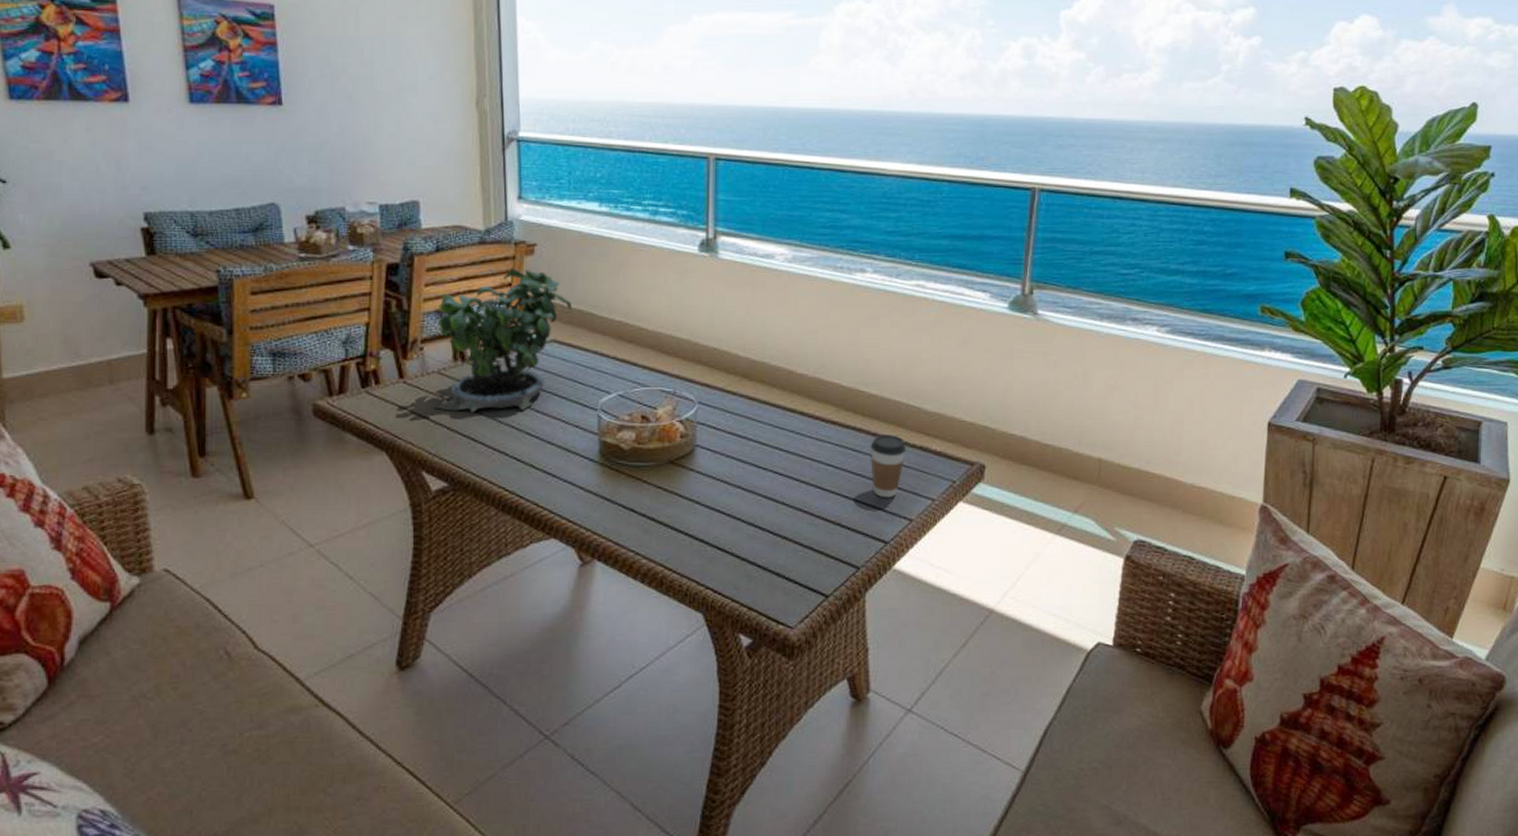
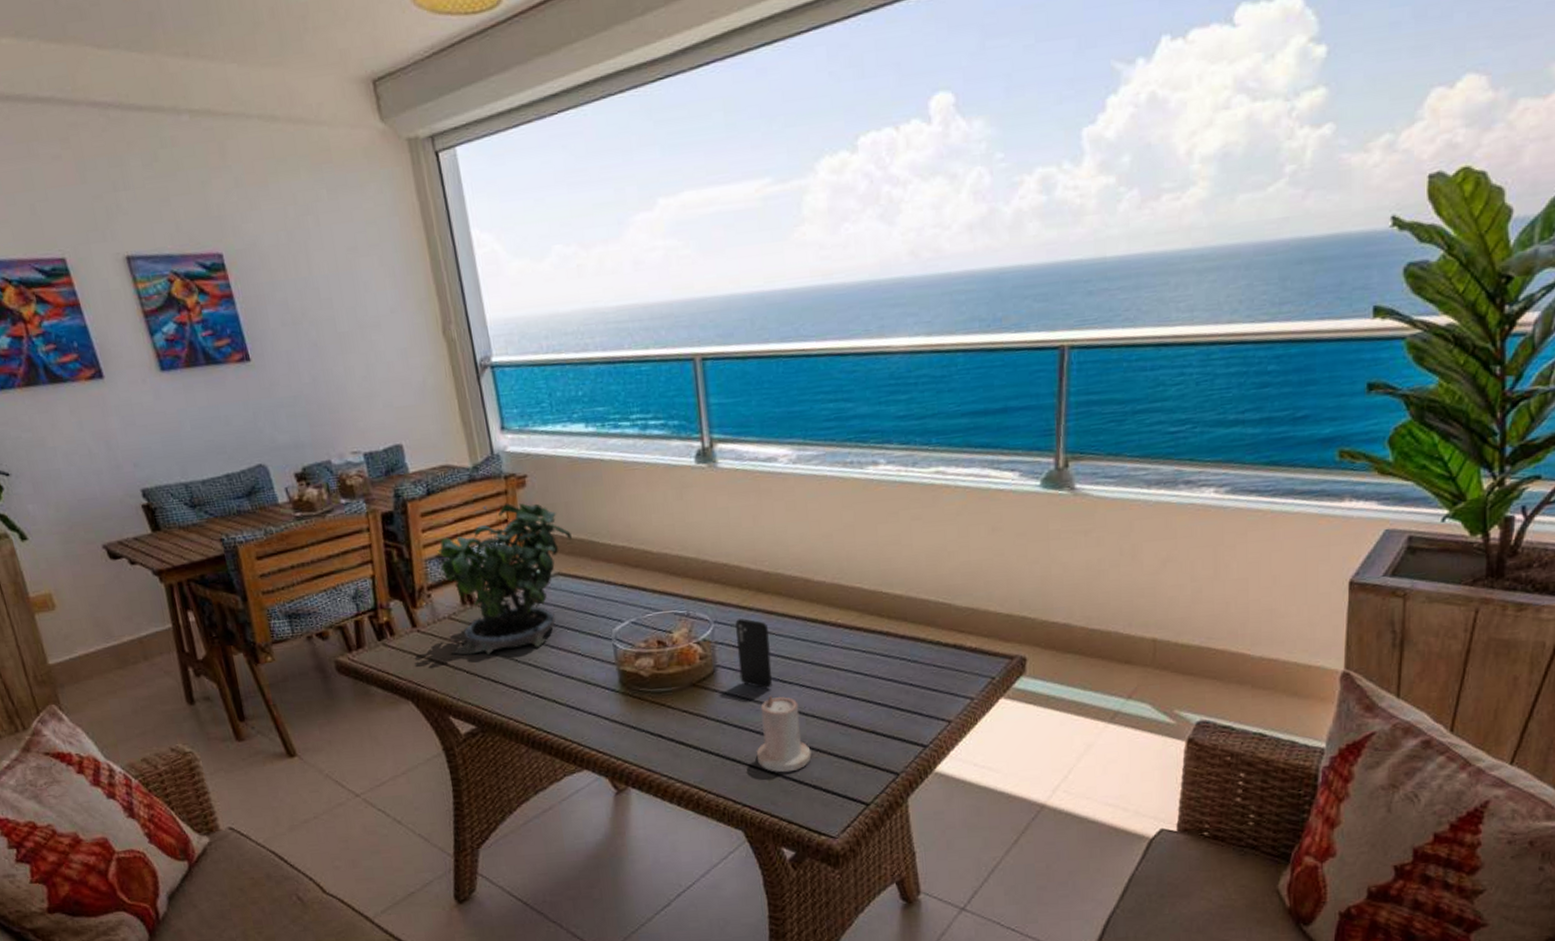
smartphone: none [717,402,750,473] -> present [735,618,773,689]
candle: none [724,479,778,558] -> present [756,695,812,773]
coffee cup: present [870,435,907,498] -> none [900,635,939,702]

